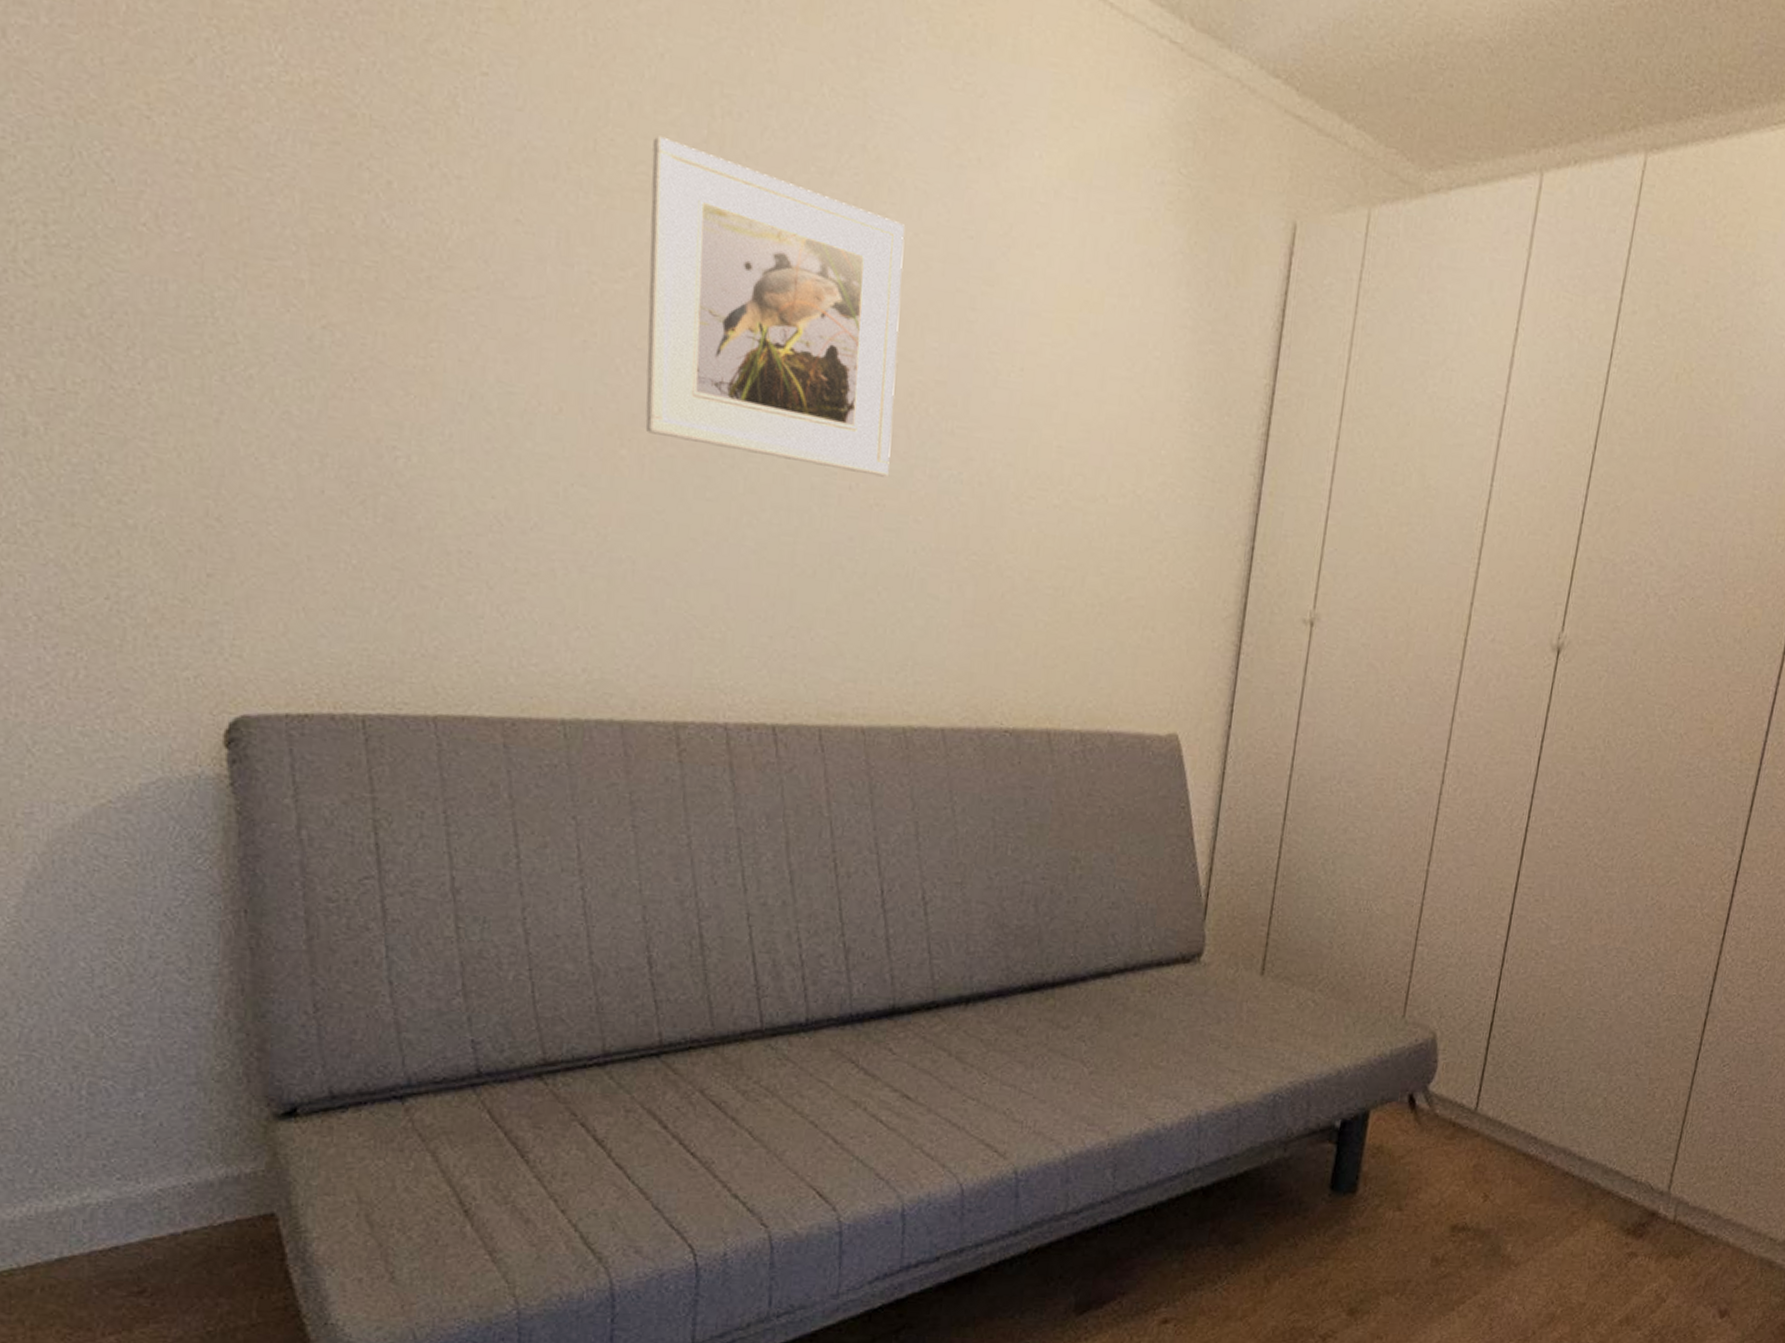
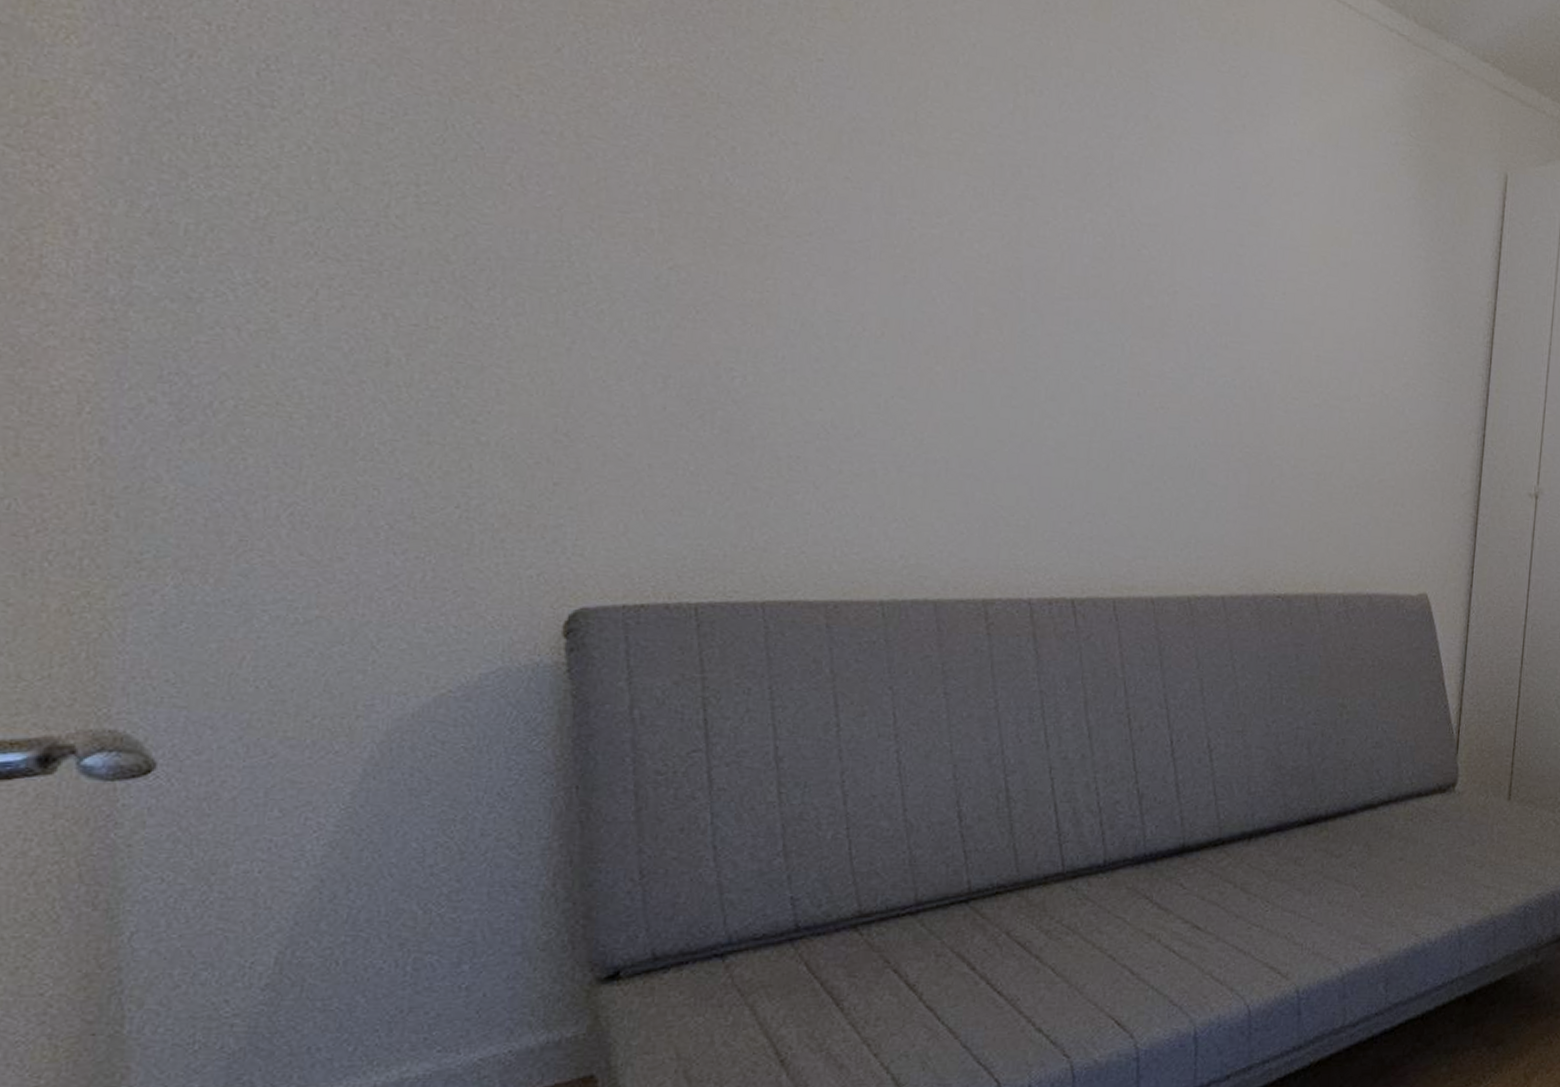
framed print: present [645,136,905,477] -> none [958,109,1182,385]

